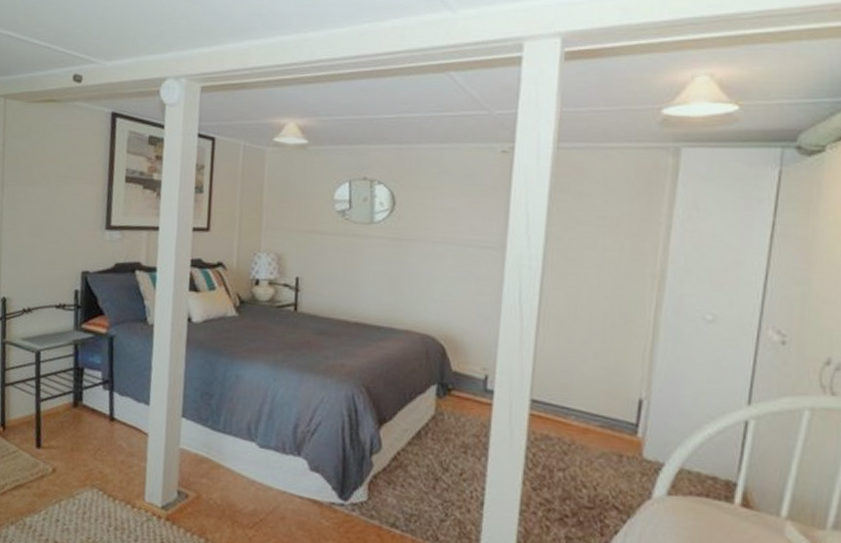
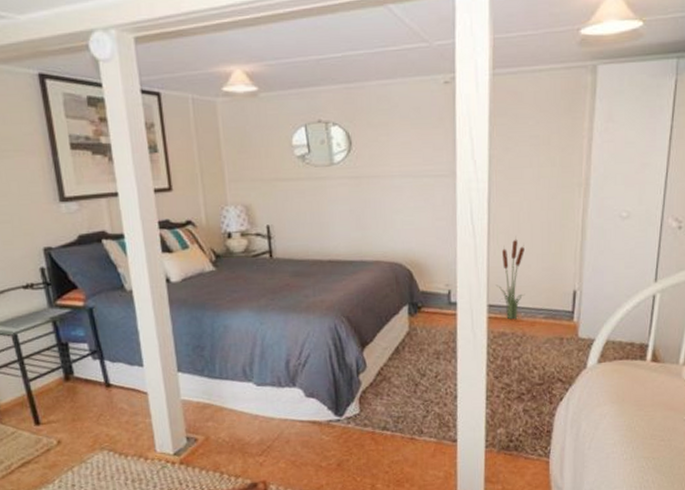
decorative plant: none [543,325,581,423] -> present [496,236,524,320]

